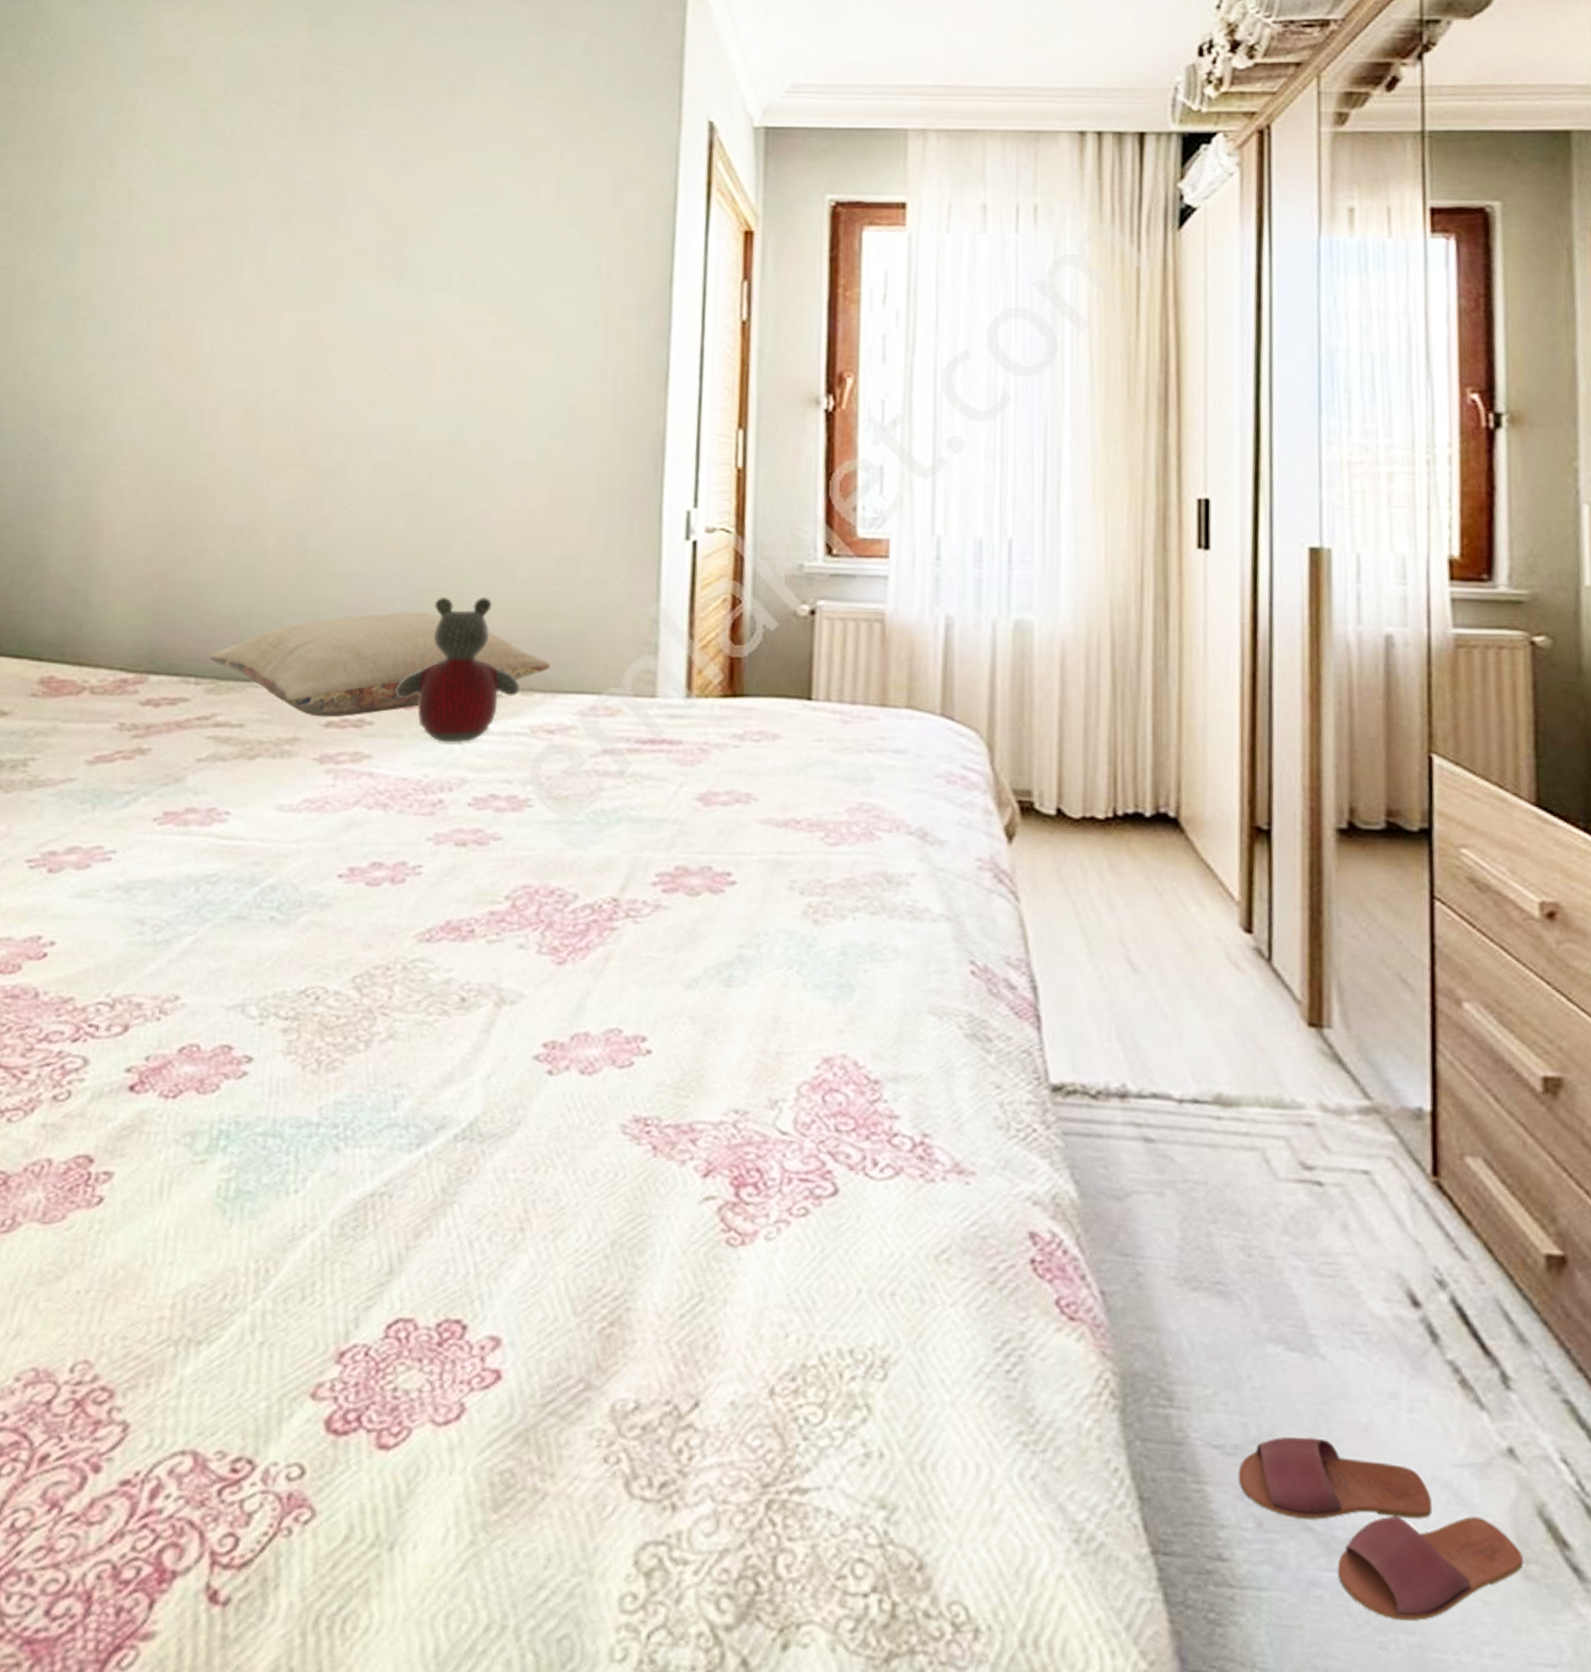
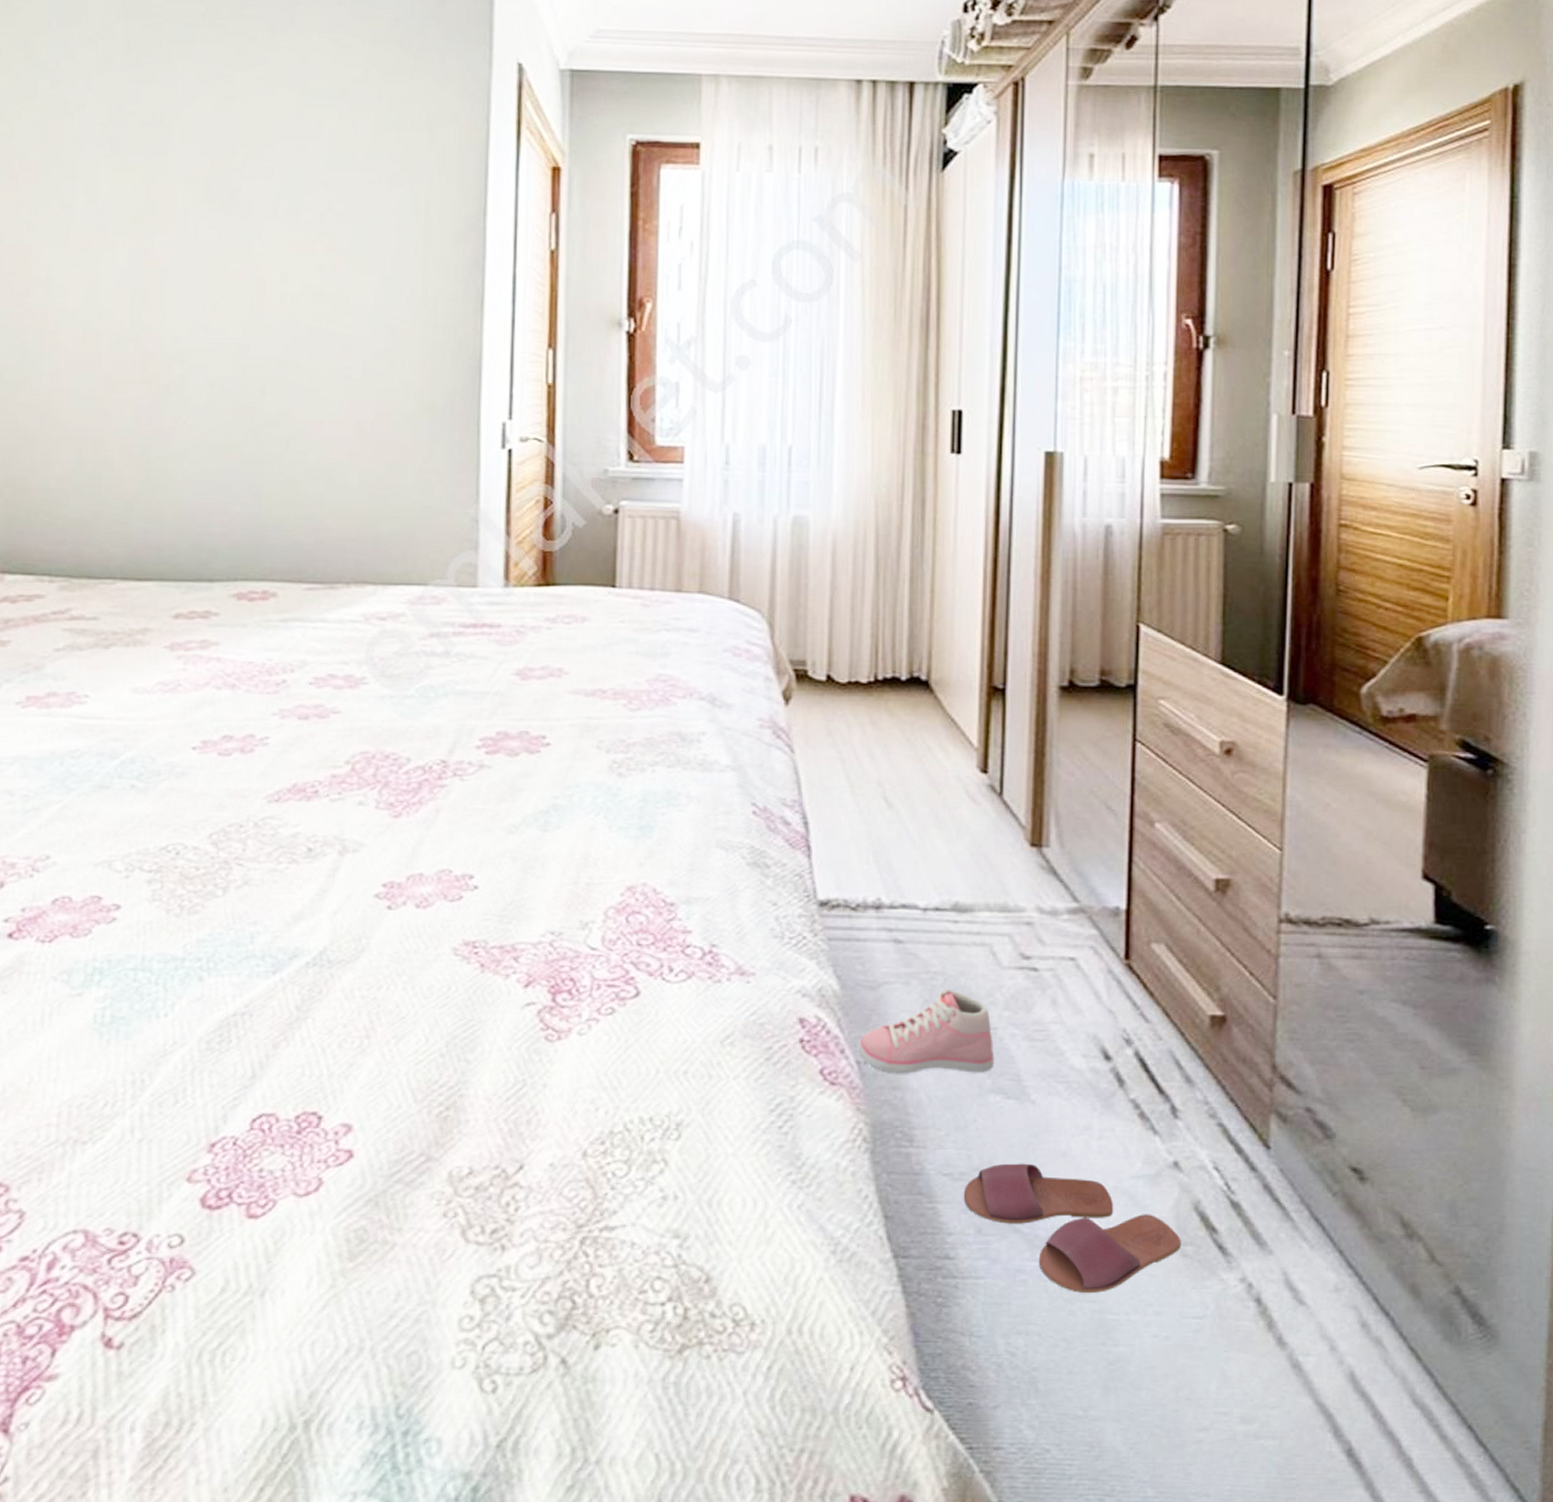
pillow: present [210,612,551,718] -> none [62,514,381,610]
stuffed bear: present [396,596,520,743] -> none [239,500,354,630]
sneaker: none [1103,1204,1272,1315] -> present [859,990,995,1074]

